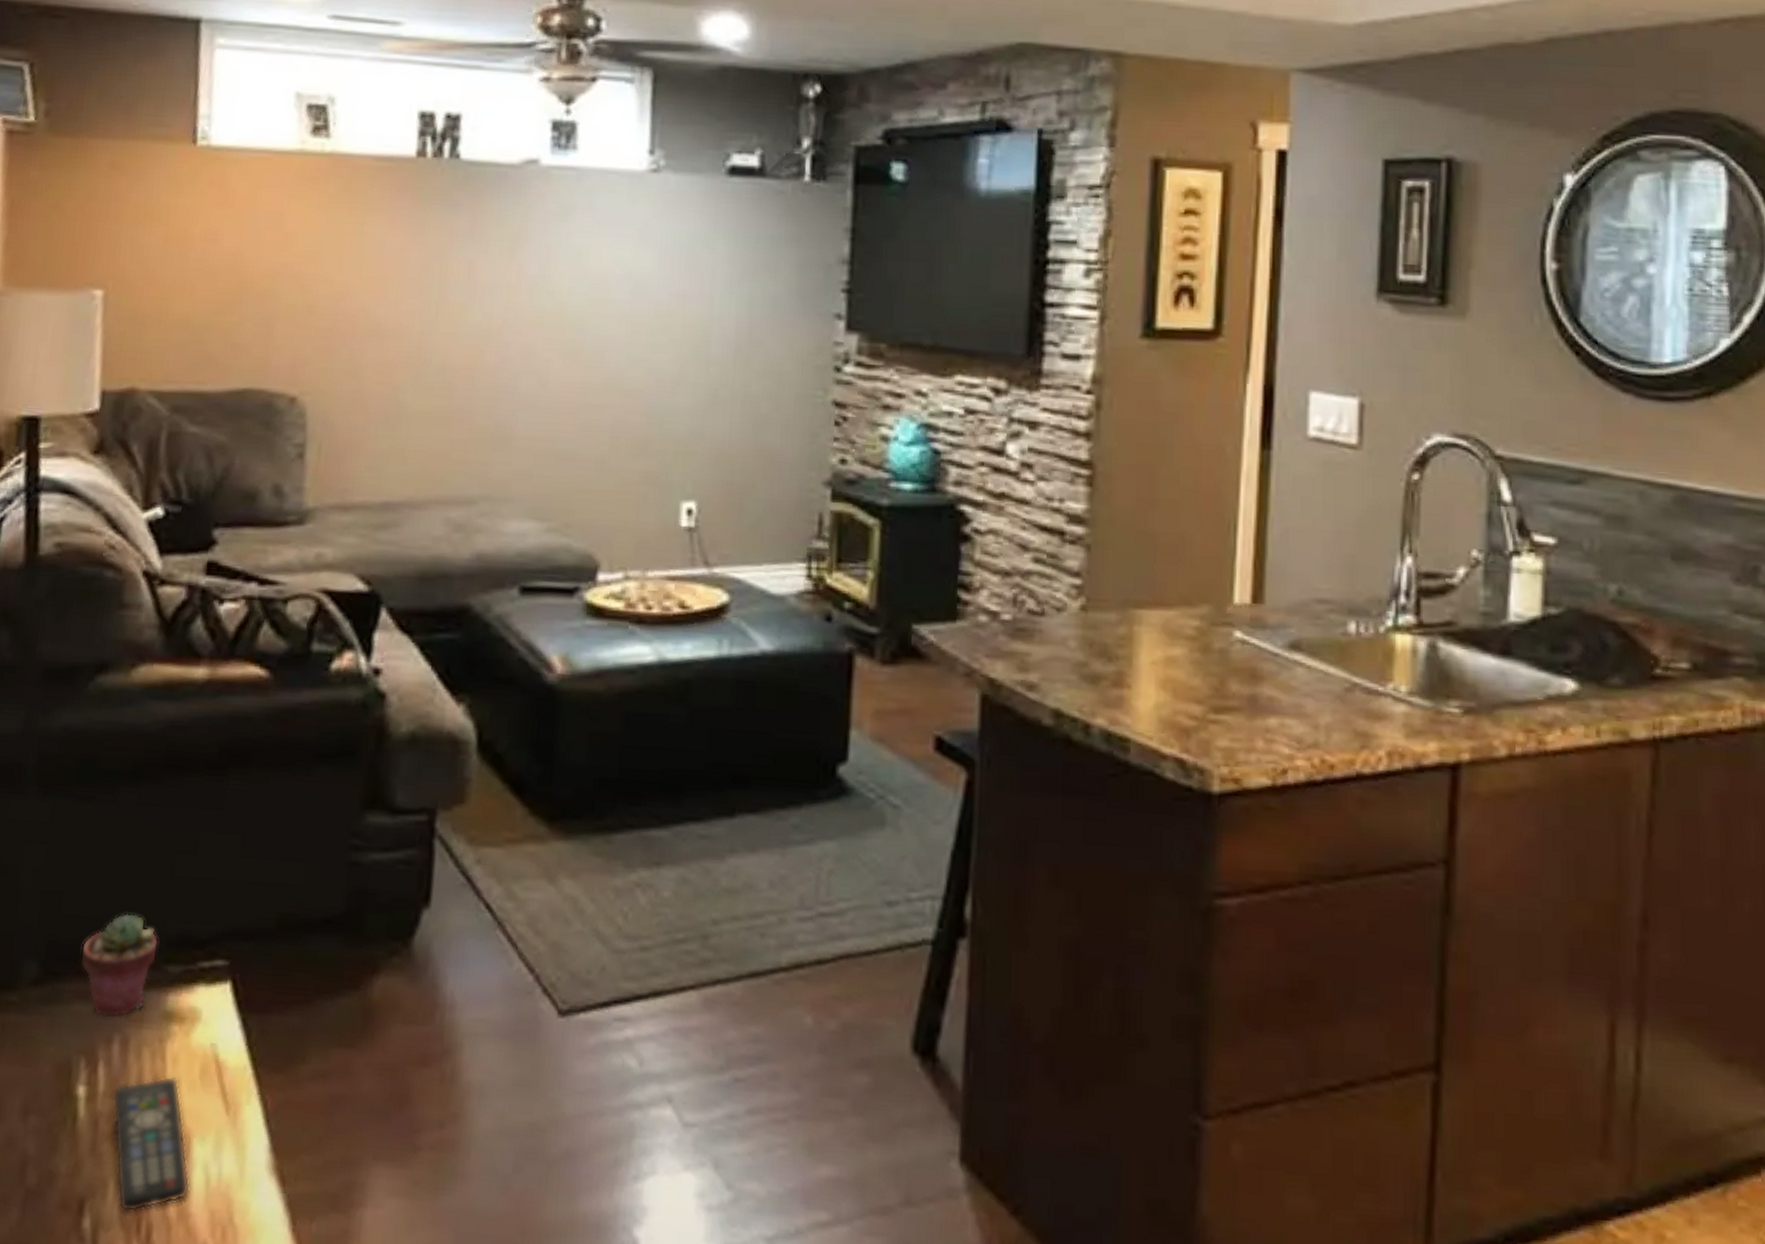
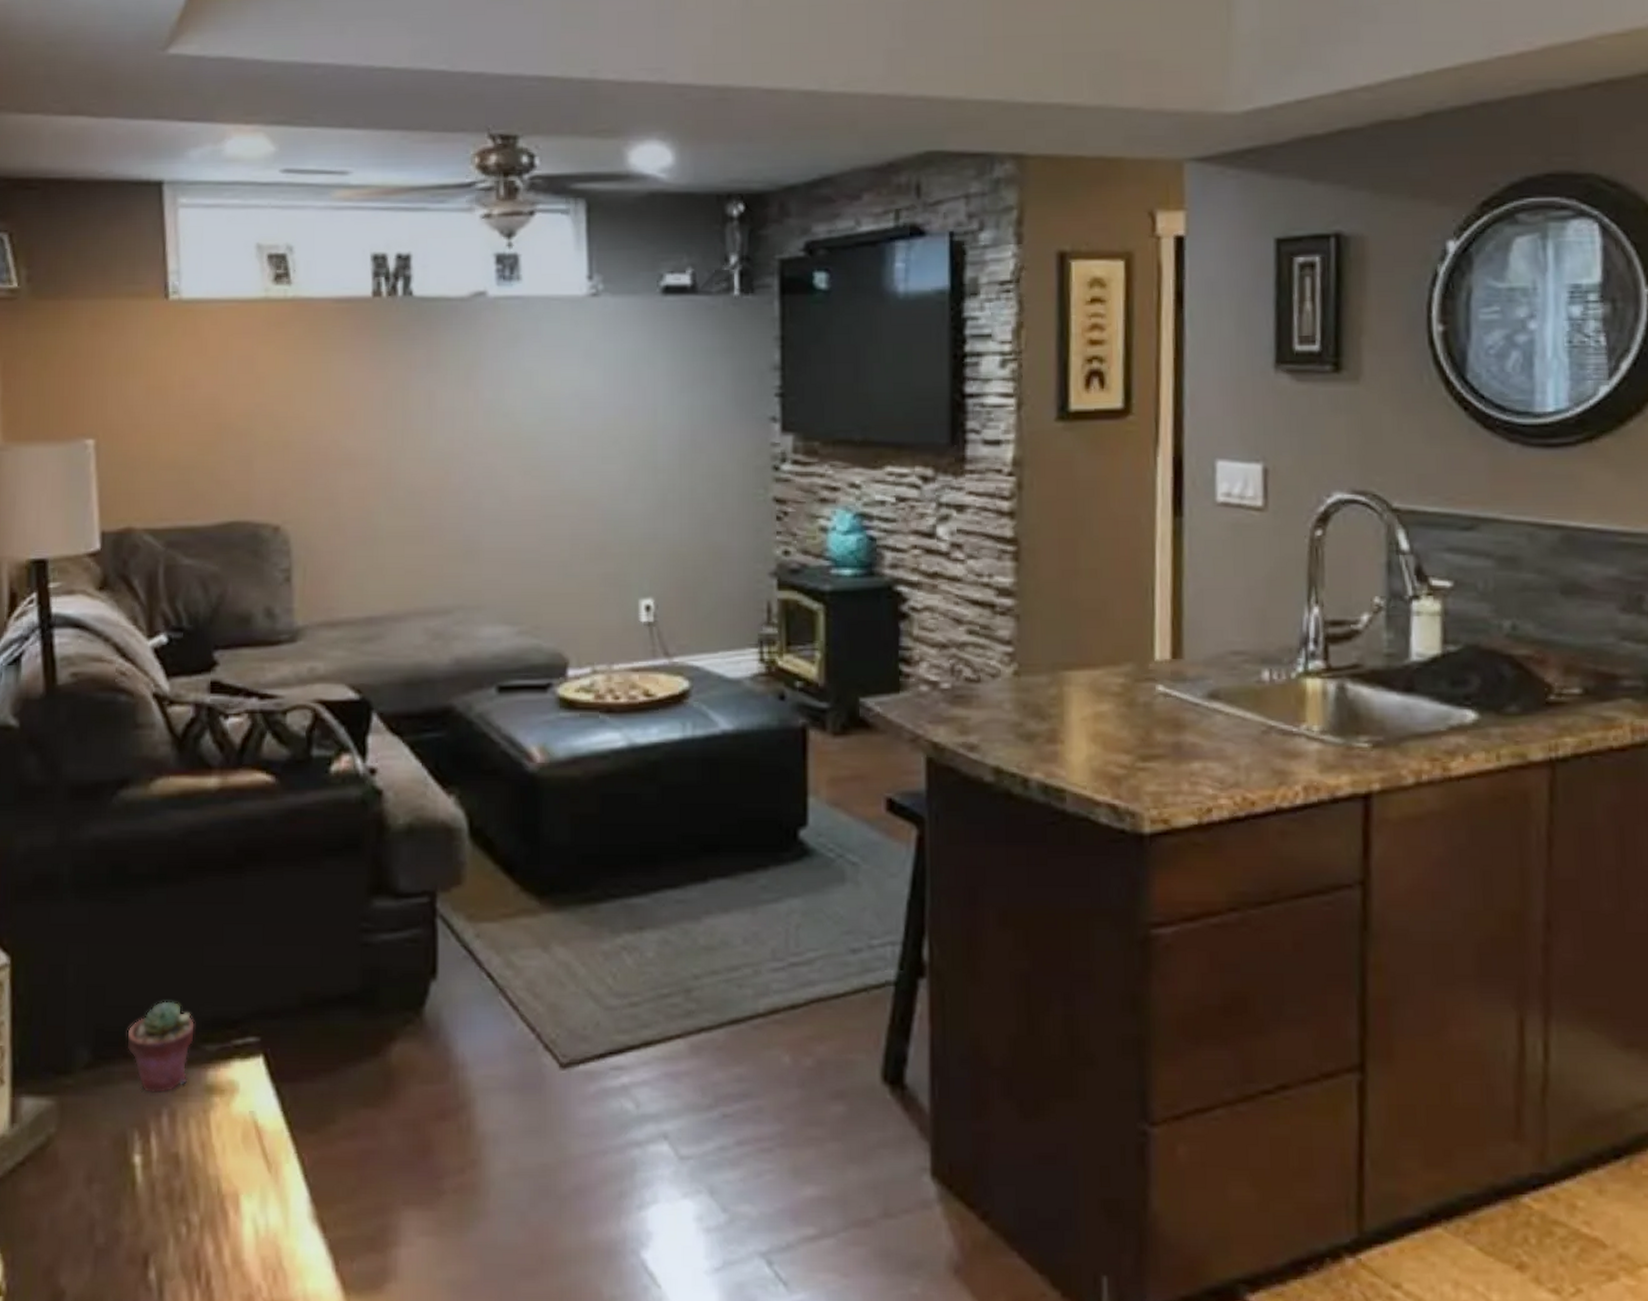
remote control: present [112,1076,190,1213] -> none [165,1142,241,1263]

